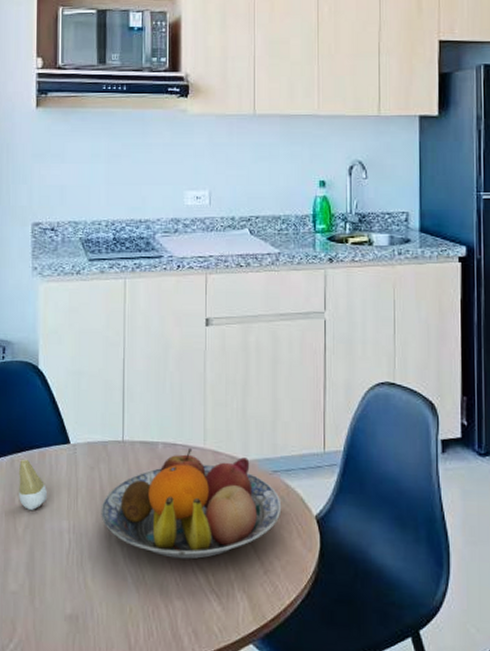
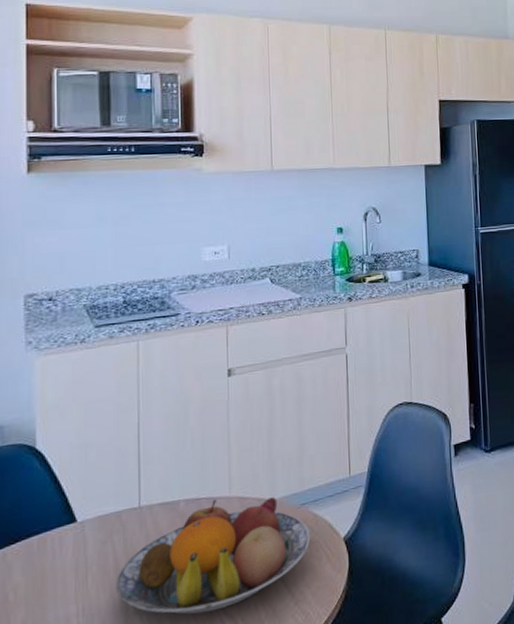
tooth: present [18,459,47,511] -> none [12,549,49,605]

